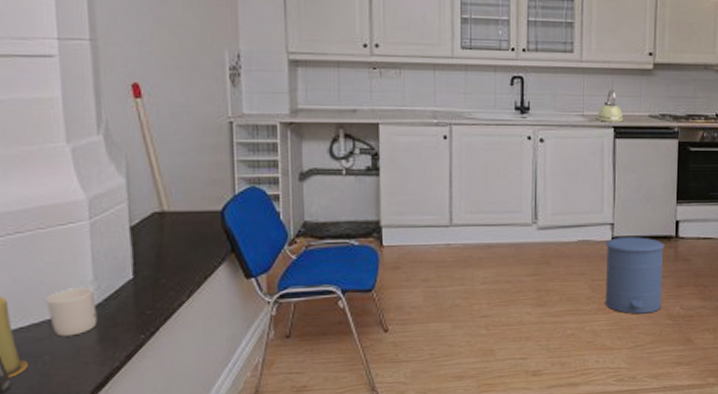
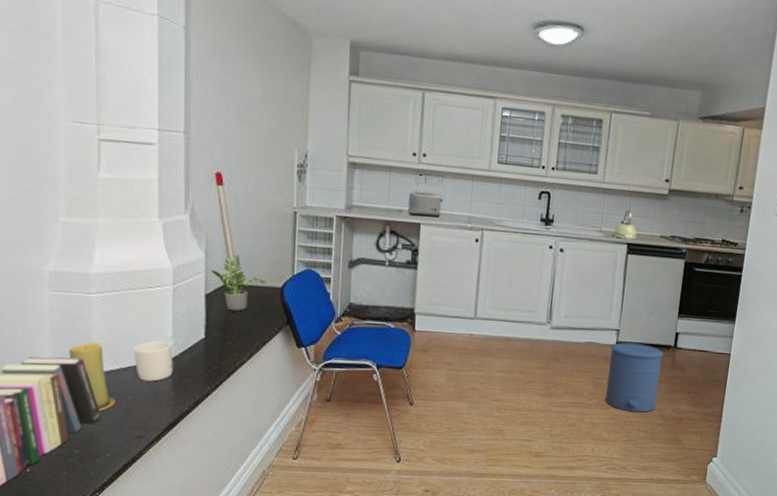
potted plant: none [135,177,204,244] -> present [211,254,267,312]
toaster: none [362,87,403,115] -> present [408,191,444,218]

